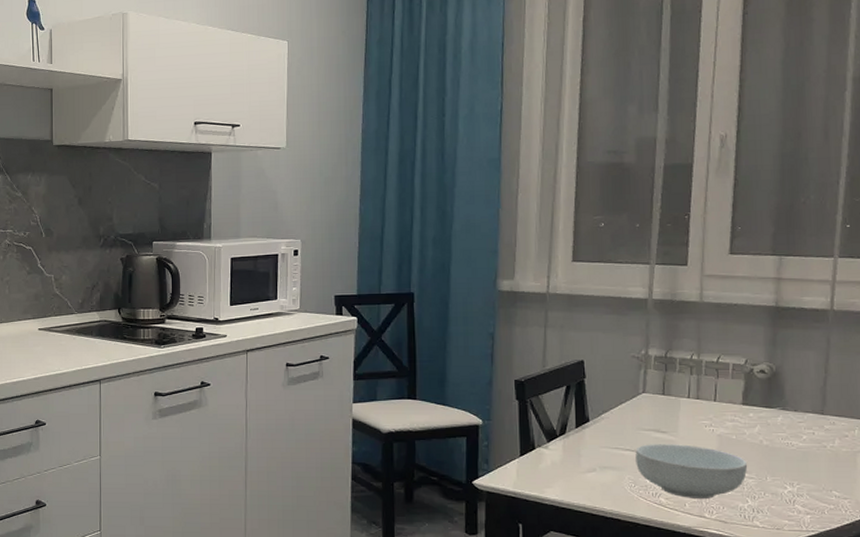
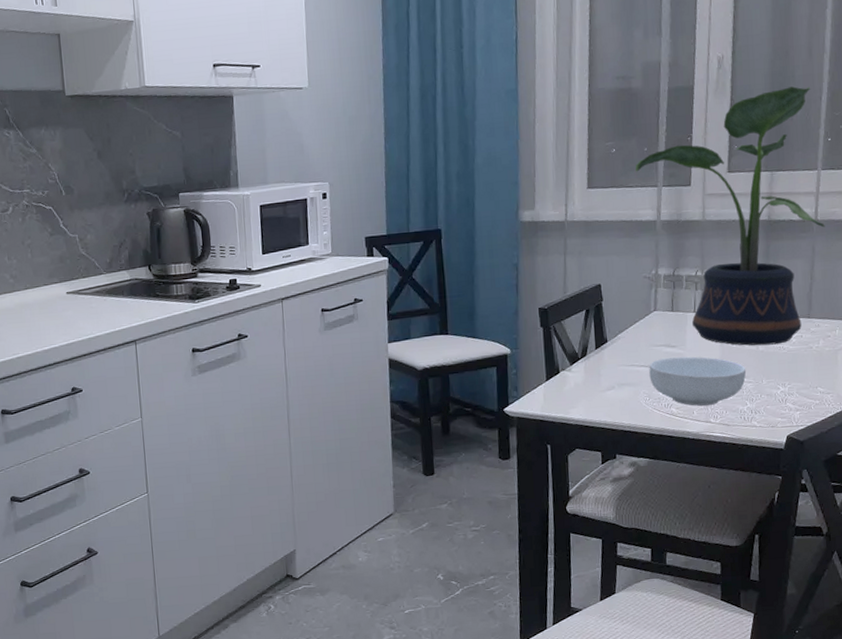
potted plant: none [626,169,843,440] -> present [635,86,825,346]

